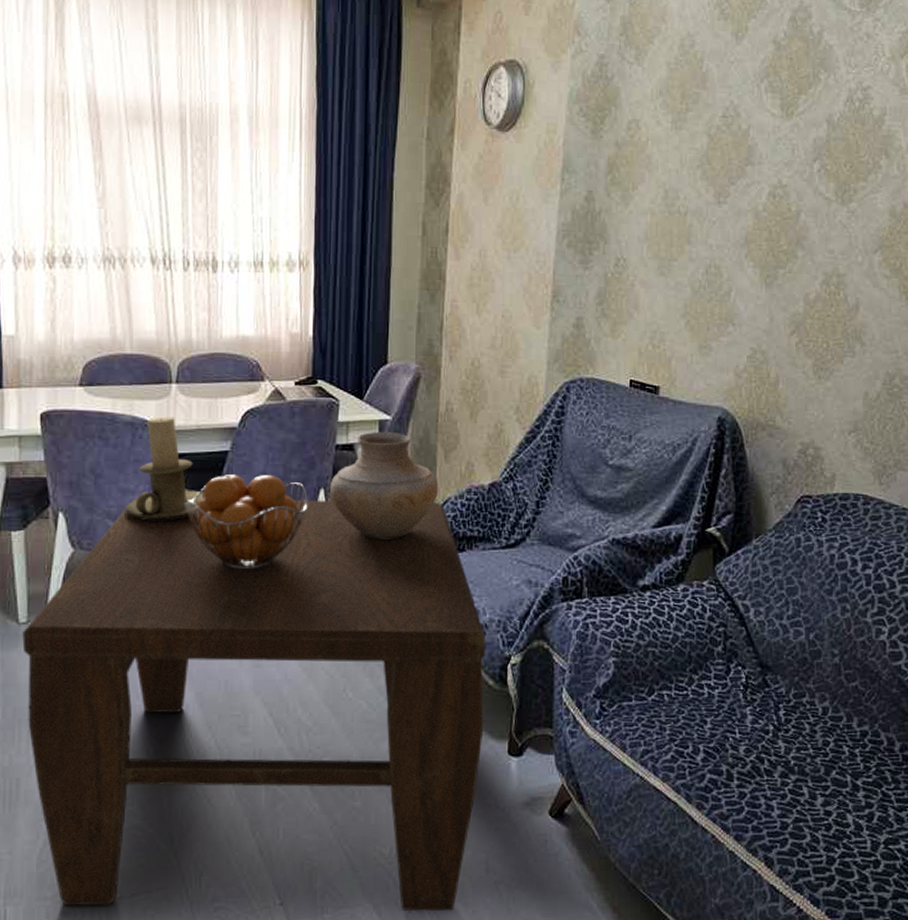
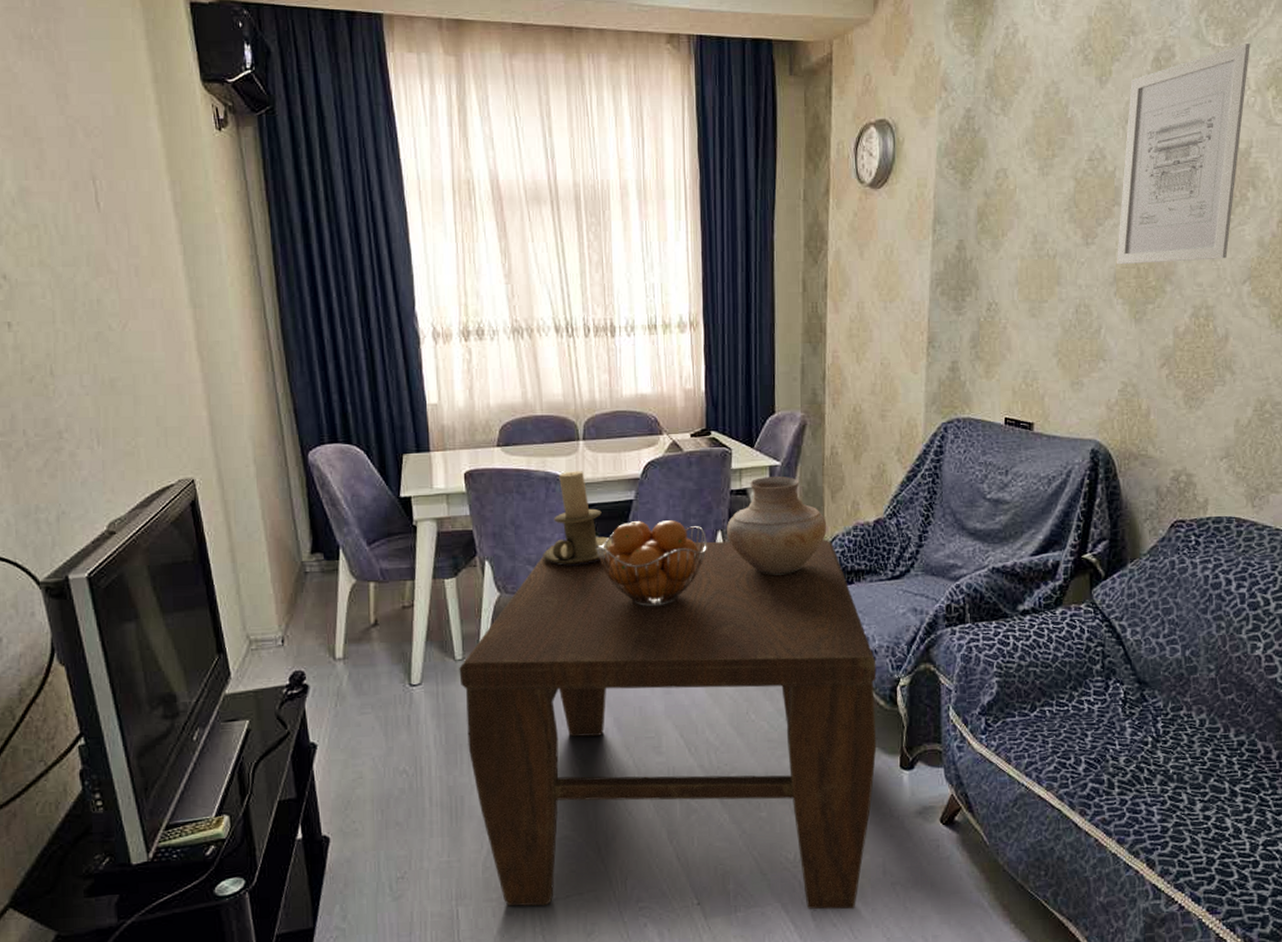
wall art: none [748,10,886,227] -> present [1116,44,1250,265]

